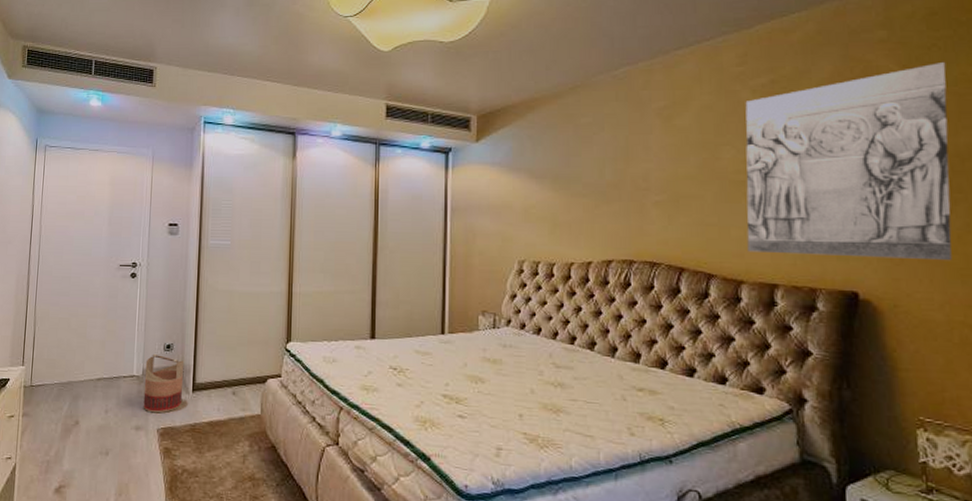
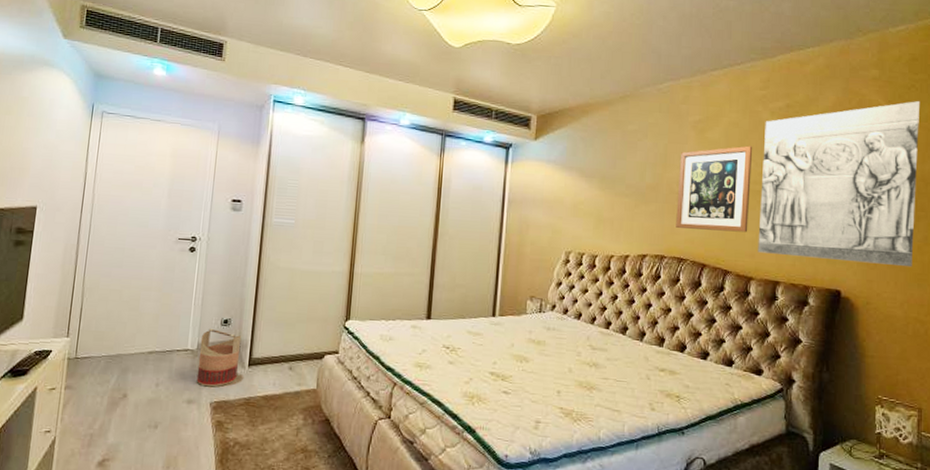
wall art: none [644,130,734,230] -> present [676,145,753,233]

